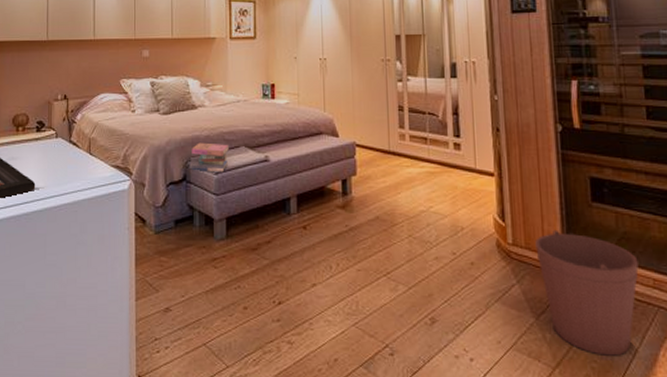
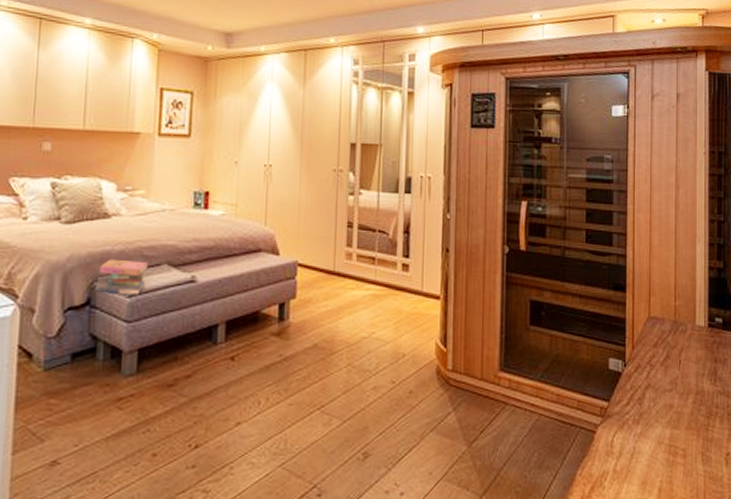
bucket: present [535,229,639,356] -> none [474,354,566,479]

